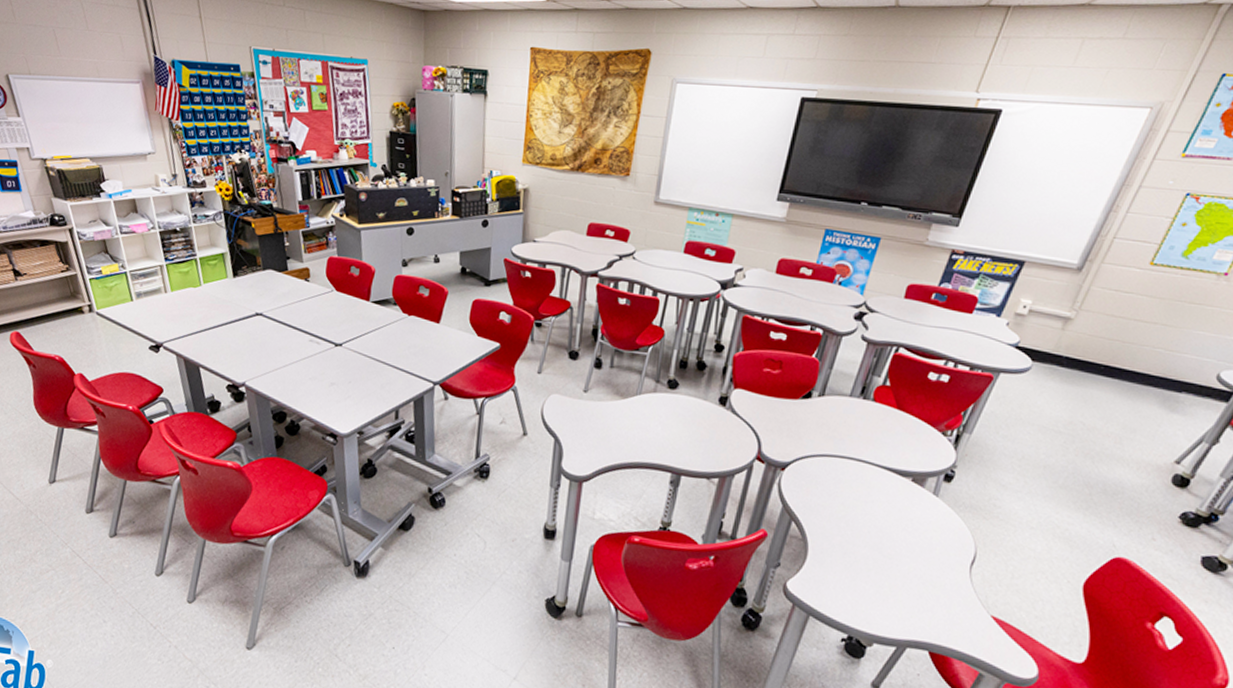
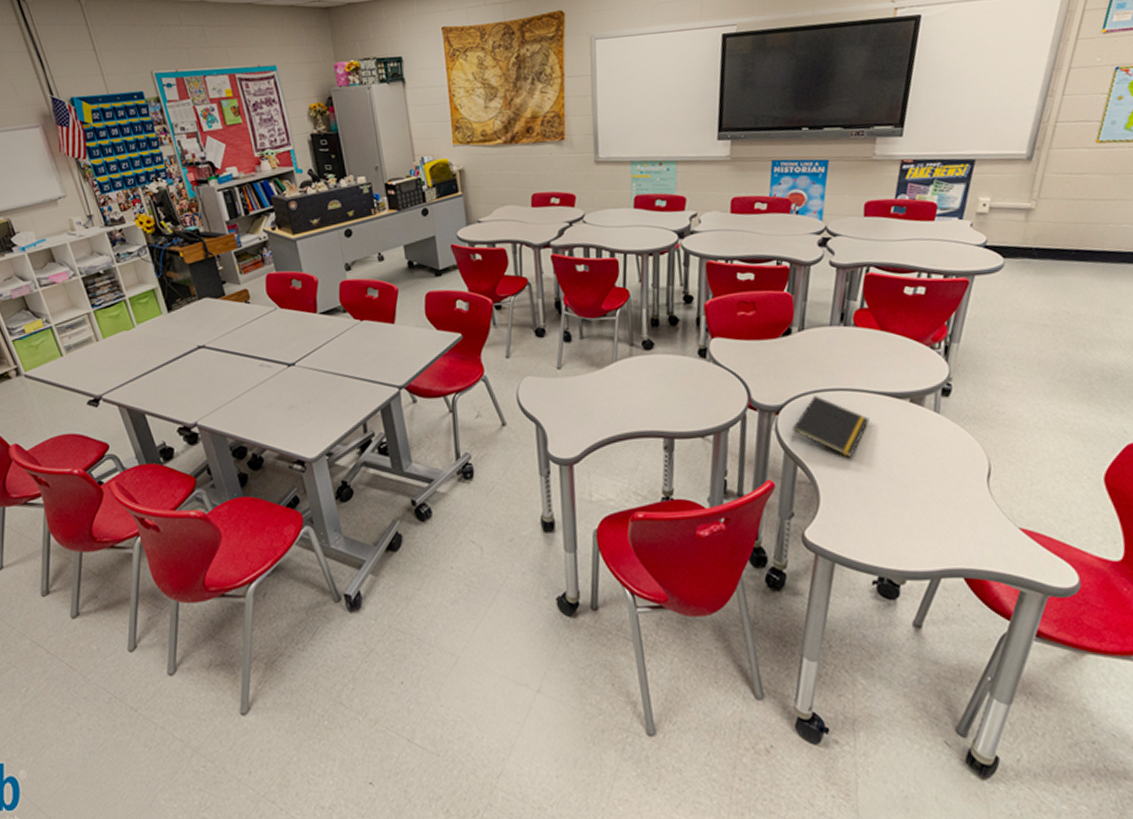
notepad: none [791,459,870,523] -> present [791,395,870,458]

